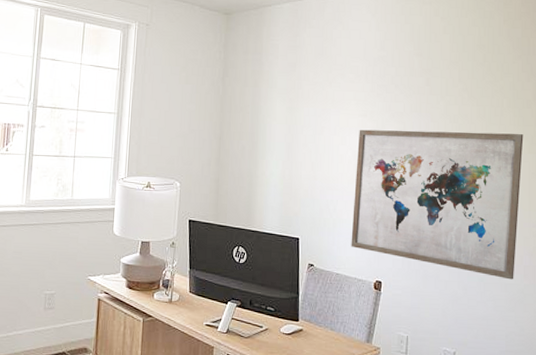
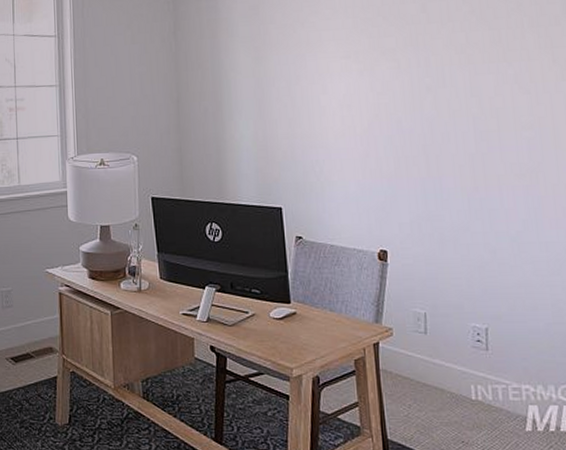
wall art: present [351,129,524,280] -> none [342,58,557,237]

